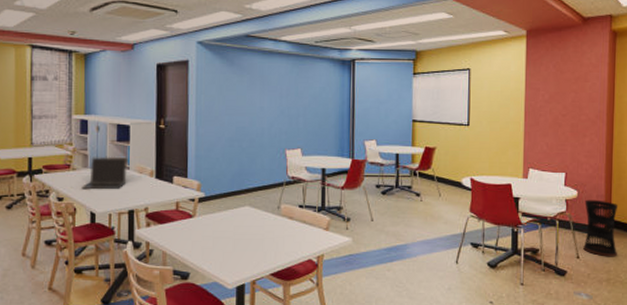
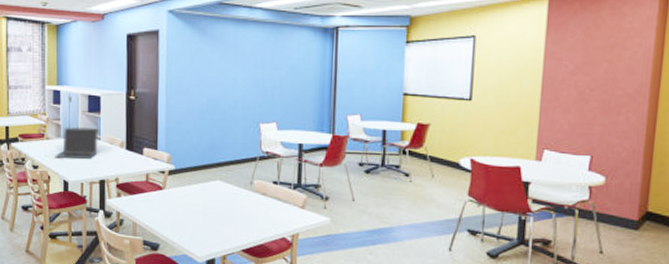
umbrella stand: present [583,199,618,257] -> none [609,187,659,255]

